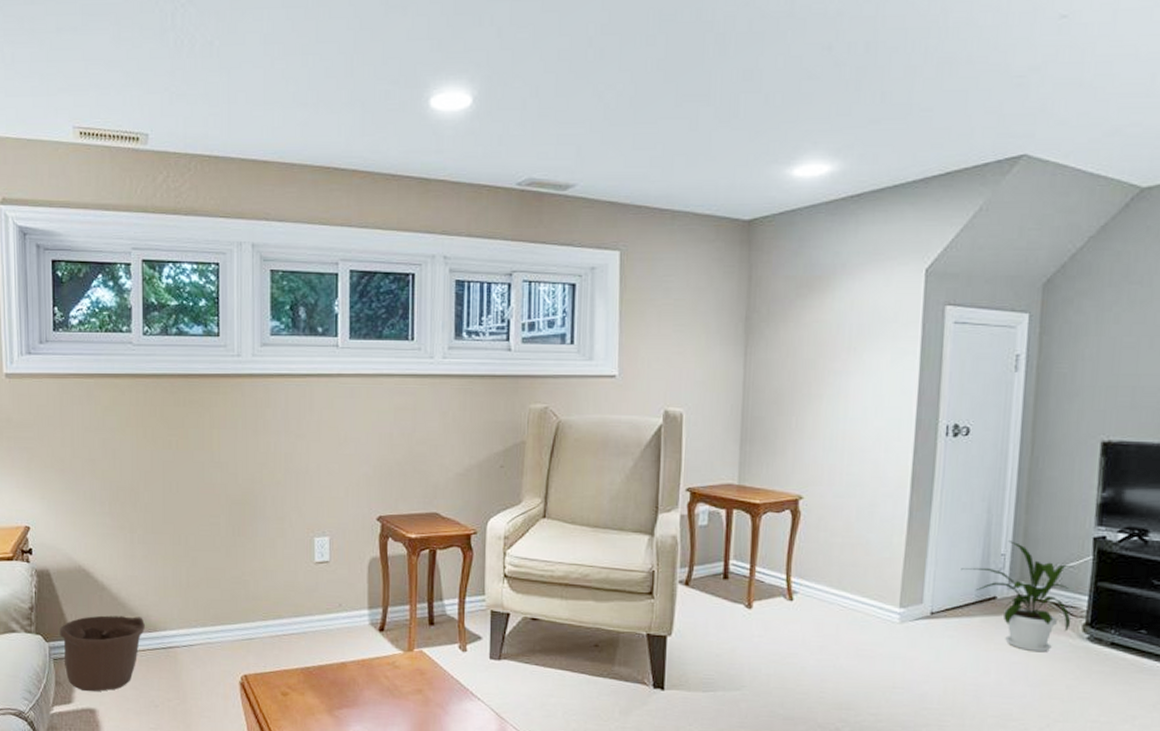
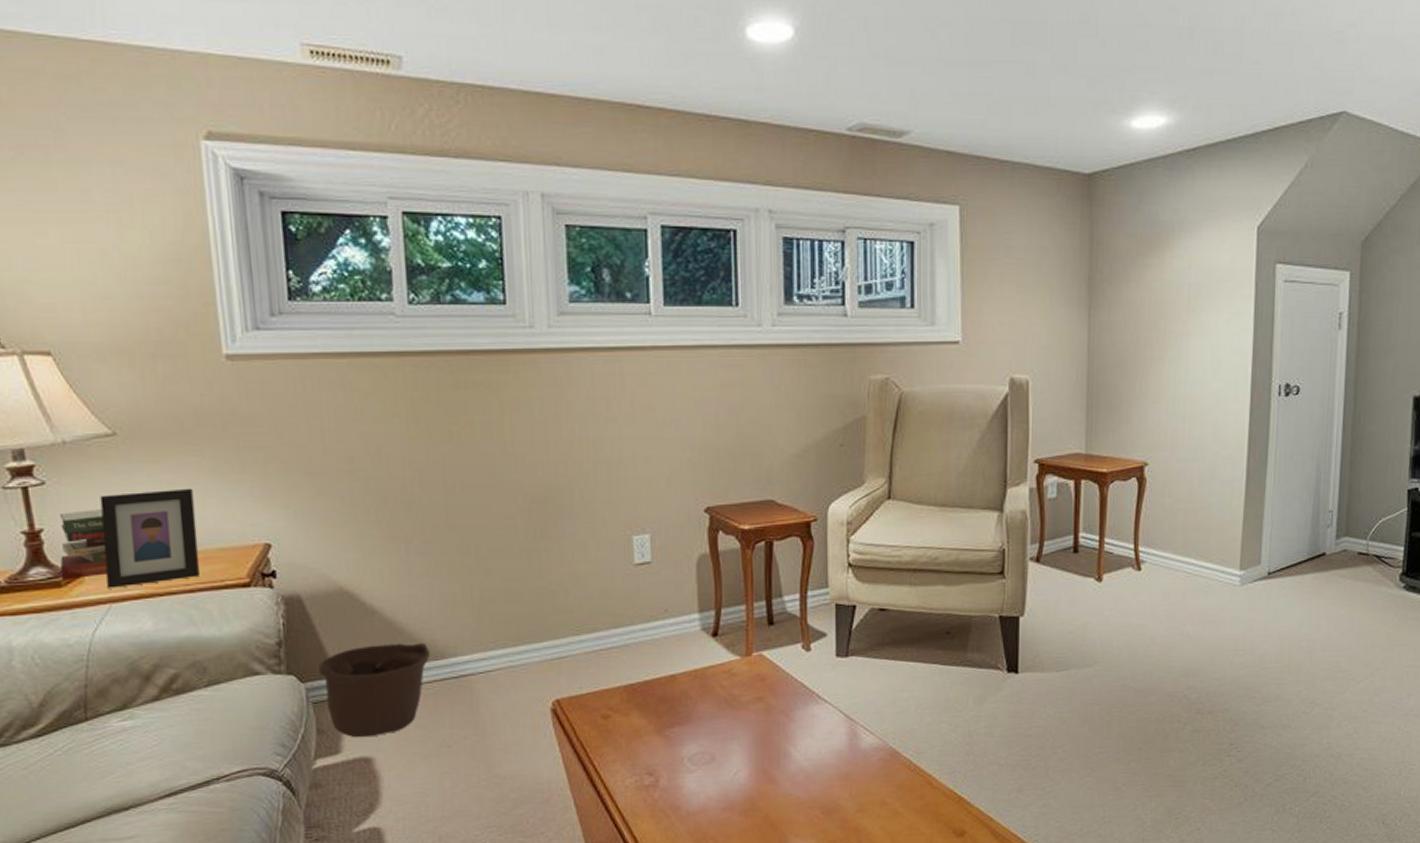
house plant: present [961,541,1075,653] -> none [1294,497,1392,604]

